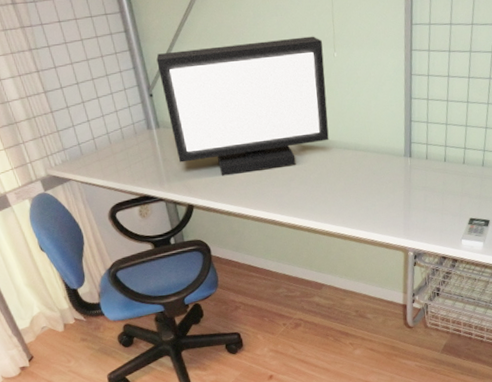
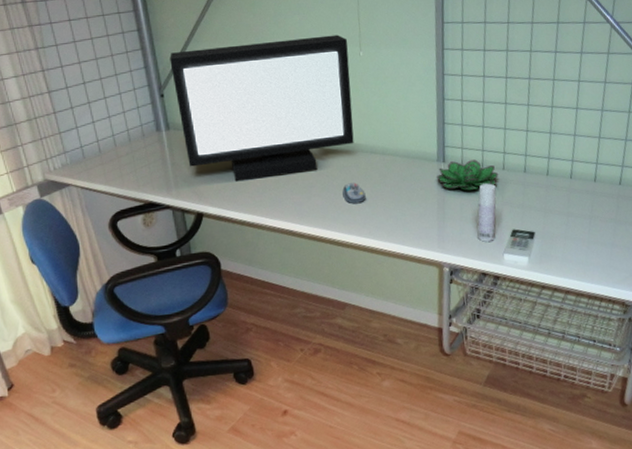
computer mouse: none [319,176,340,196] -> present [342,183,366,204]
succulent plant: none [404,155,460,183] -> present [437,159,499,190]
bottle: none [439,176,457,230] -> present [477,183,497,243]

